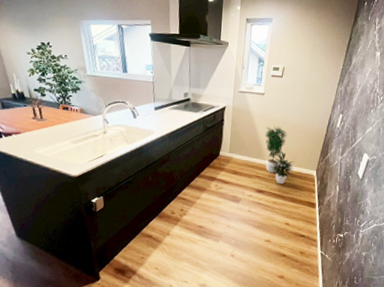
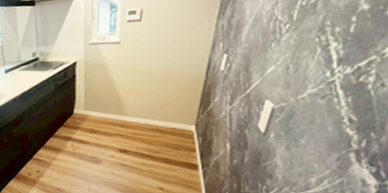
potted plant: present [265,126,294,185] -> none [125,77,164,143]

